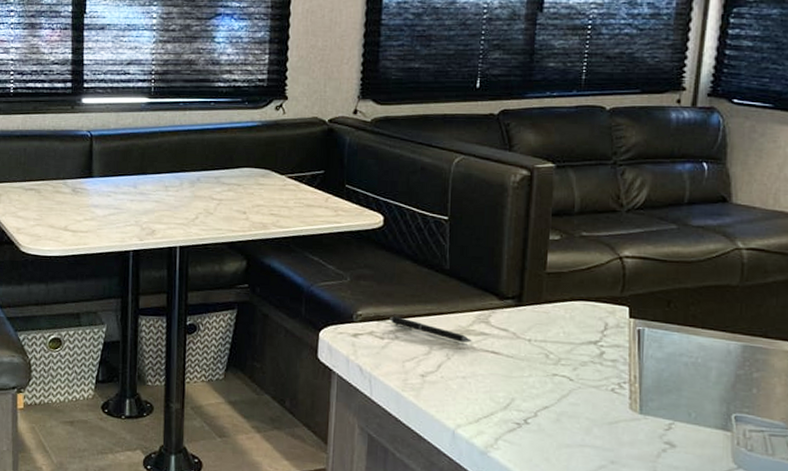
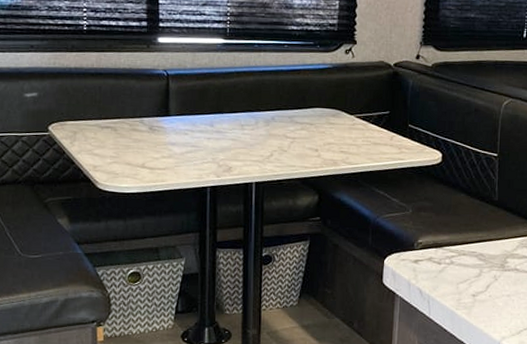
pen: present [389,315,472,343] -> none [446,243,516,266]

